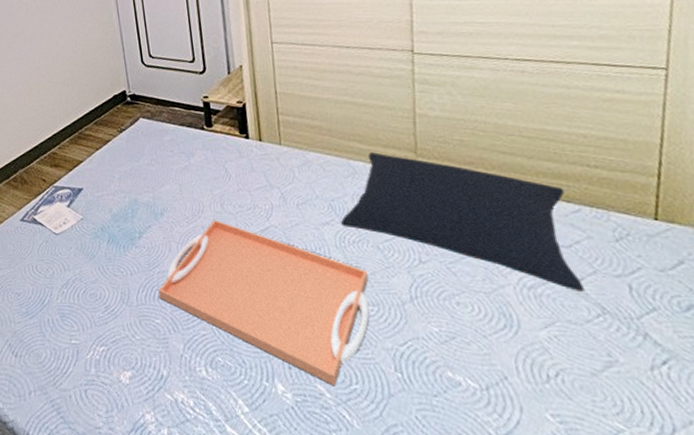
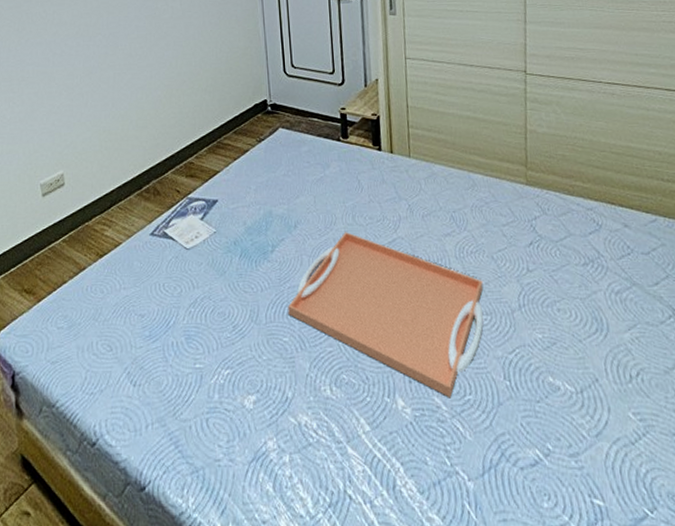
pillow: present [340,152,584,293] -> none [460,166,659,296]

